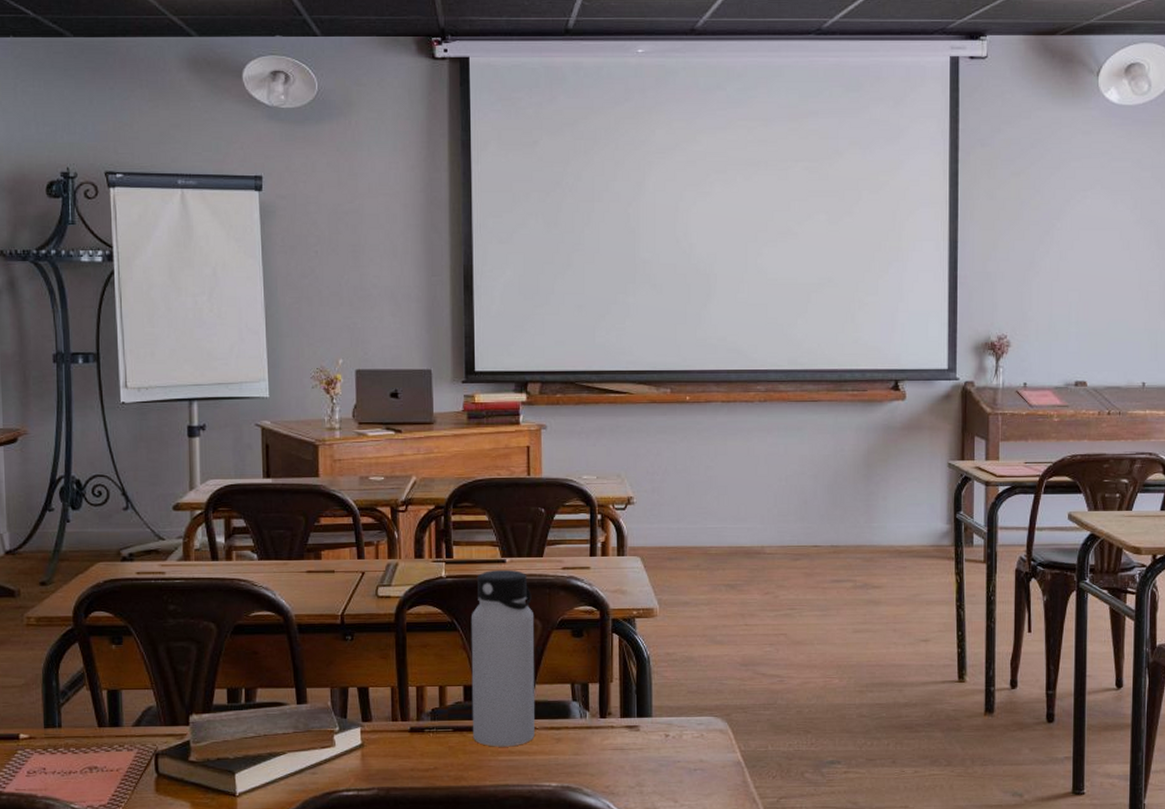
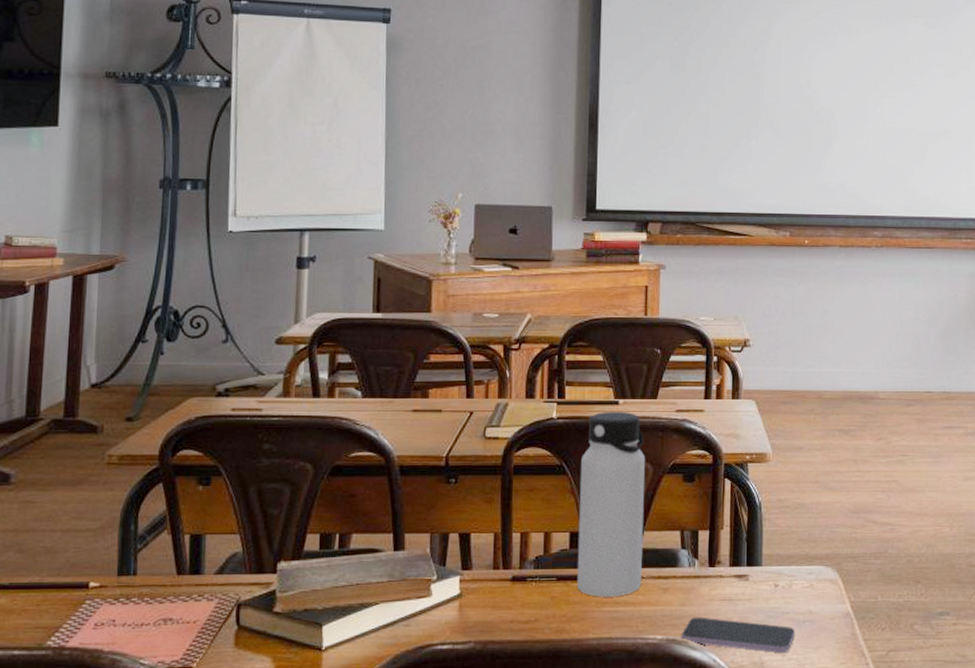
smartphone: none [575,765,687,800] -> present [681,617,795,654]

